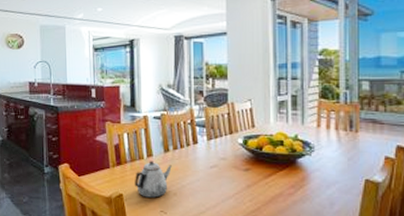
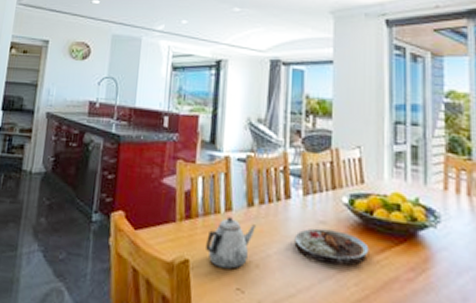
plate: none [202,163,260,188] -> present [294,228,369,266]

